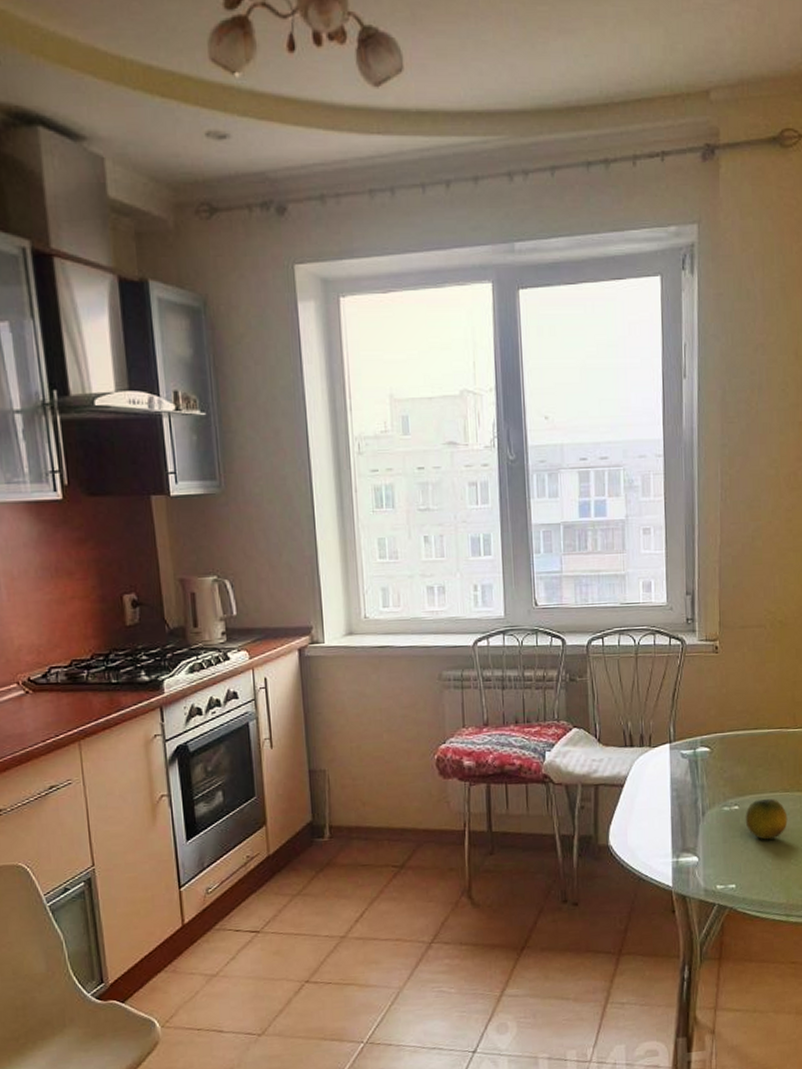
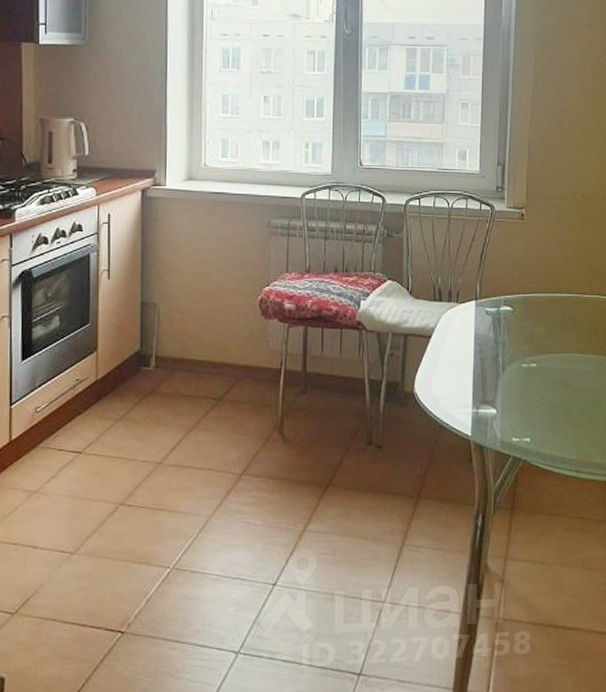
fruit: present [745,799,788,840] -> none [542,359,581,398]

